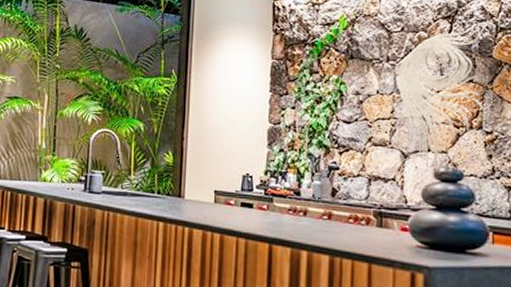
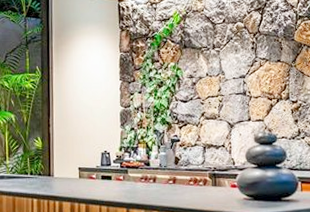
wall sculpture: present [398,24,485,168] -> none [222,14,290,134]

